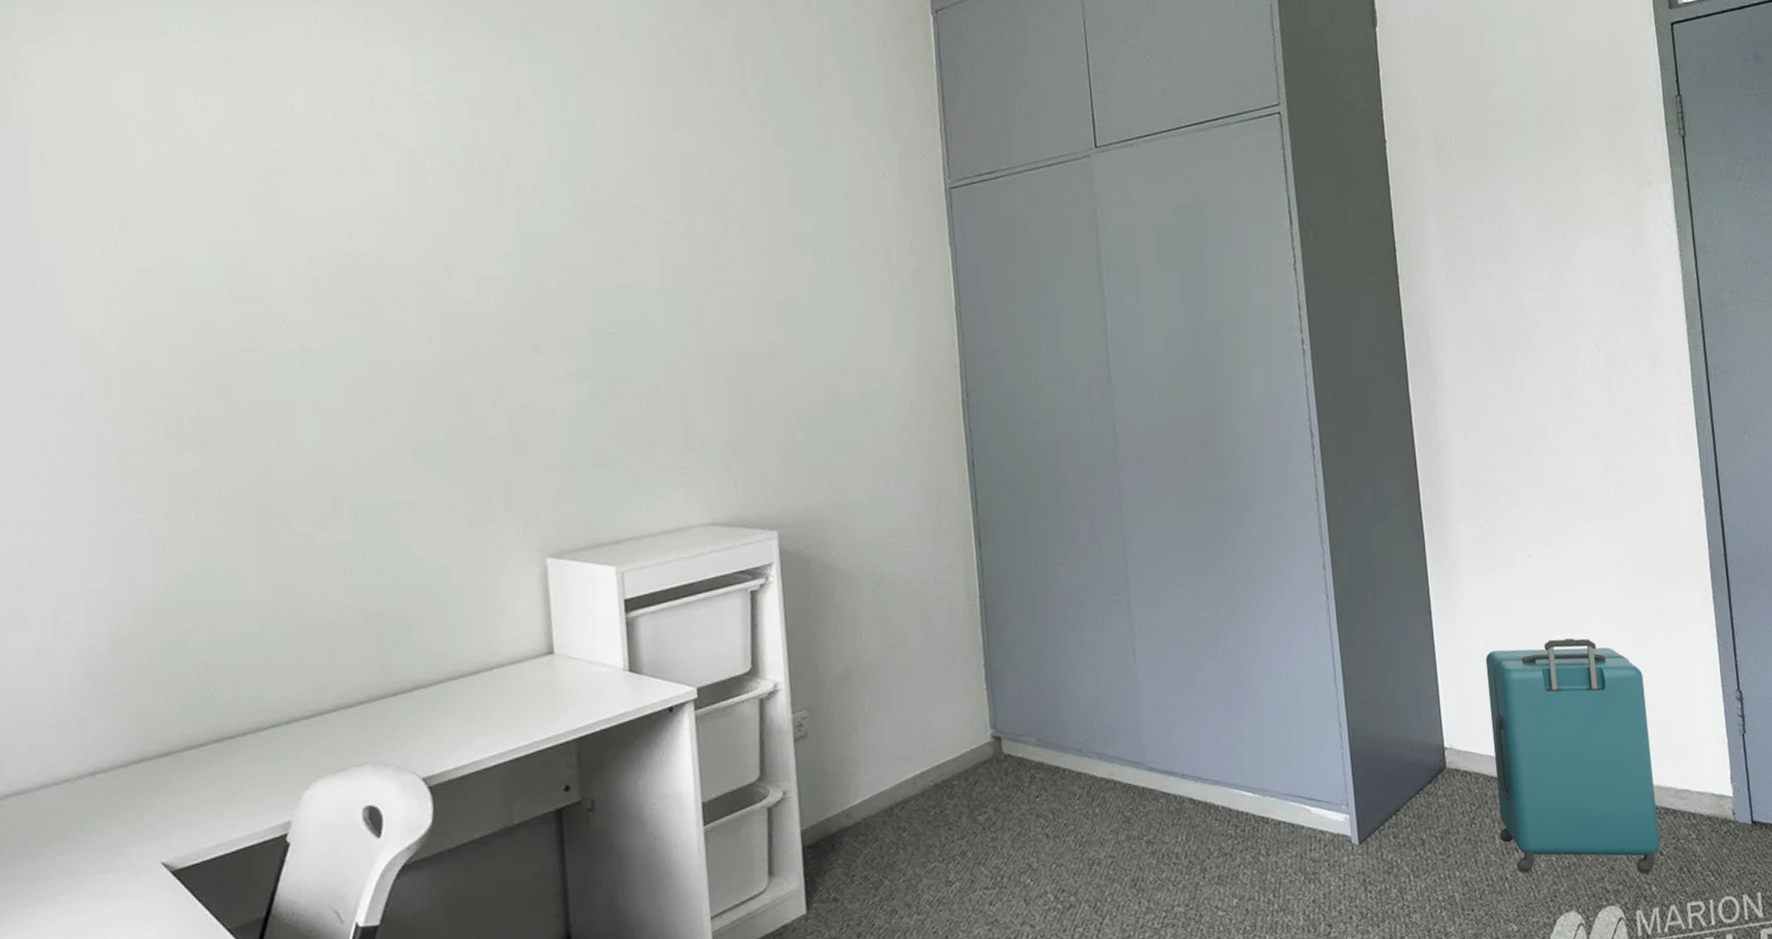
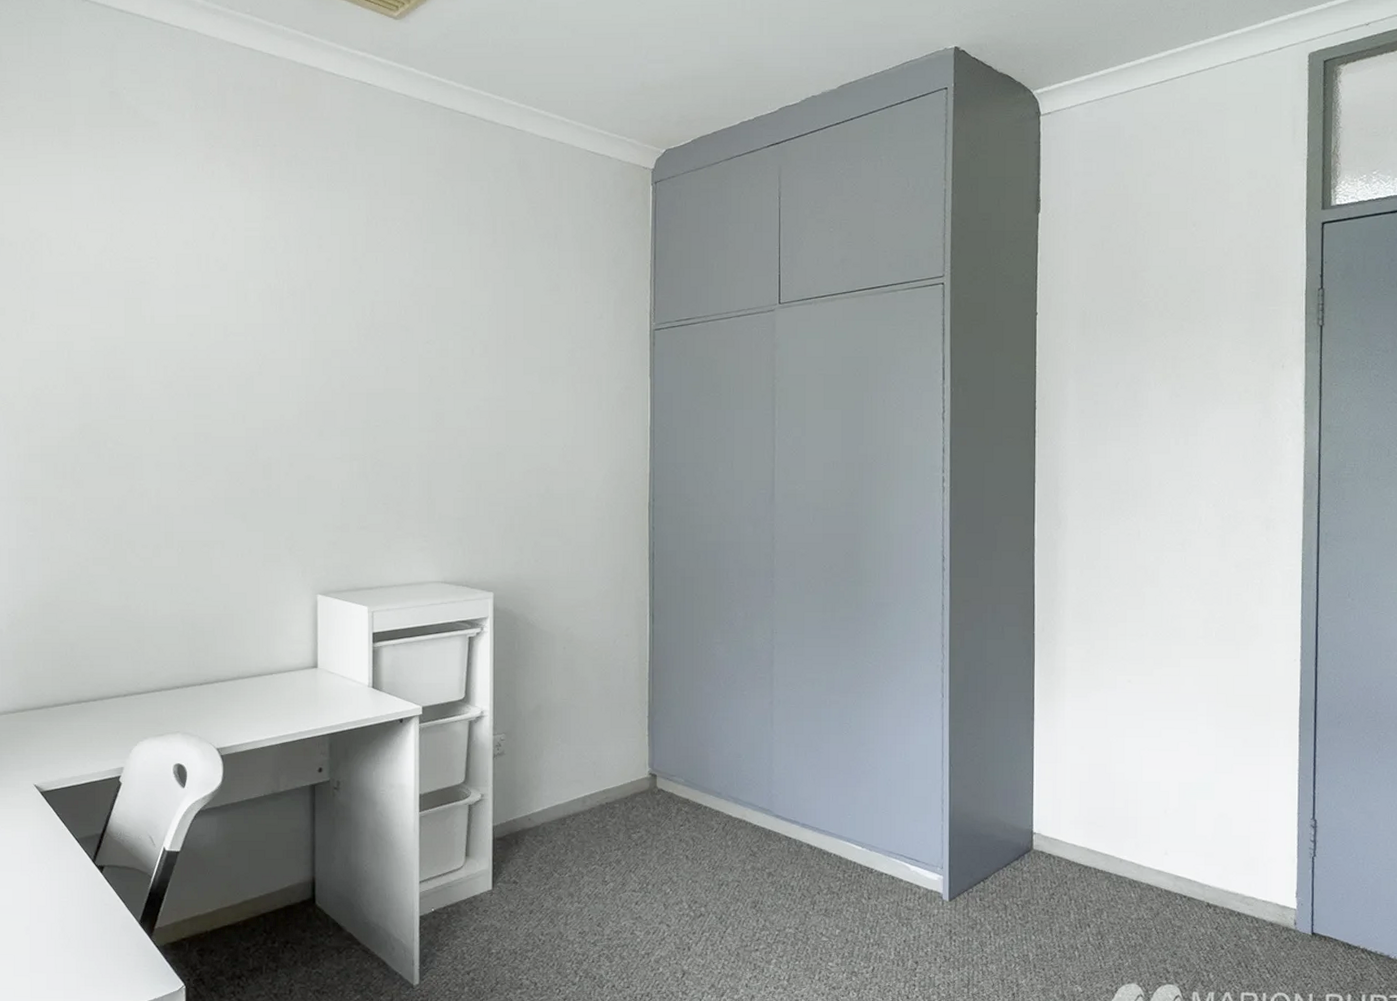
suitcase: present [1485,638,1660,874] -> none [1074,754,1224,962]

